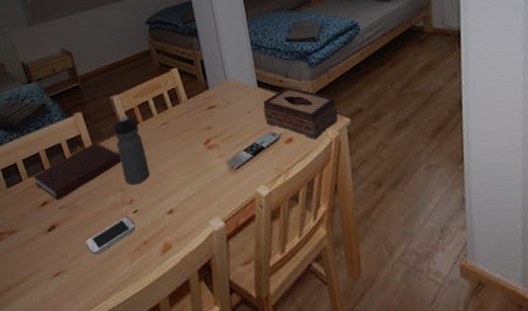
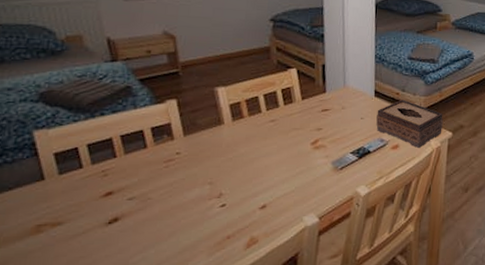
notebook: present [32,143,122,201] -> none [98,133,216,191]
smartphone: present [86,217,135,255] -> none [156,211,220,250]
water bottle: present [114,116,150,185] -> none [213,110,247,179]

